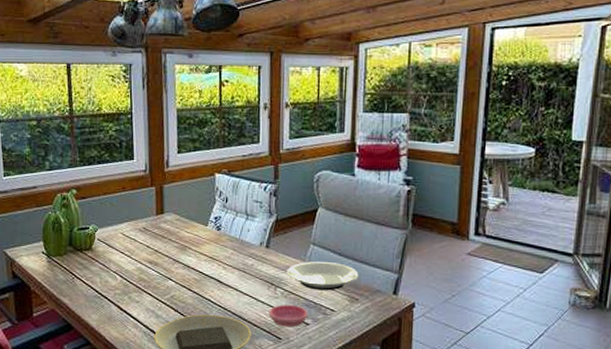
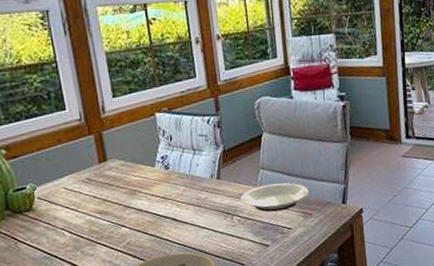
saucer: present [268,304,309,328] -> none [228,229,267,253]

